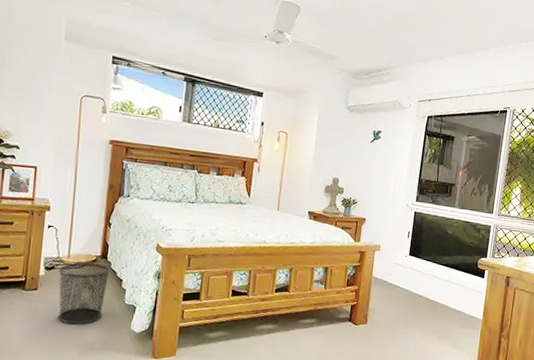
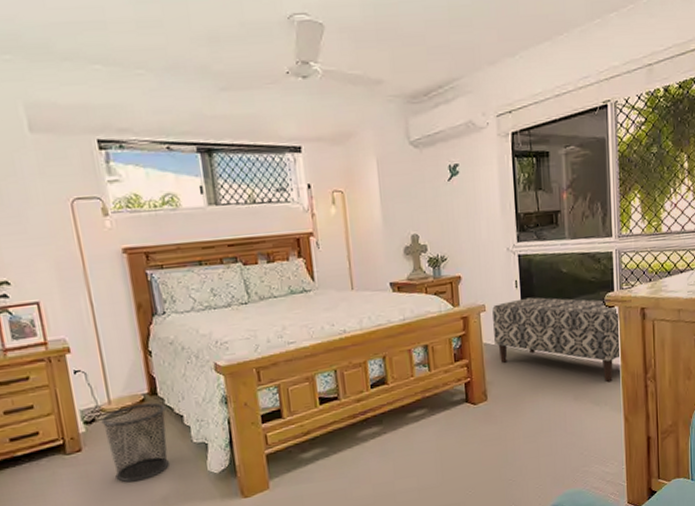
bench: none [382,247,487,331] -> present [492,297,619,382]

